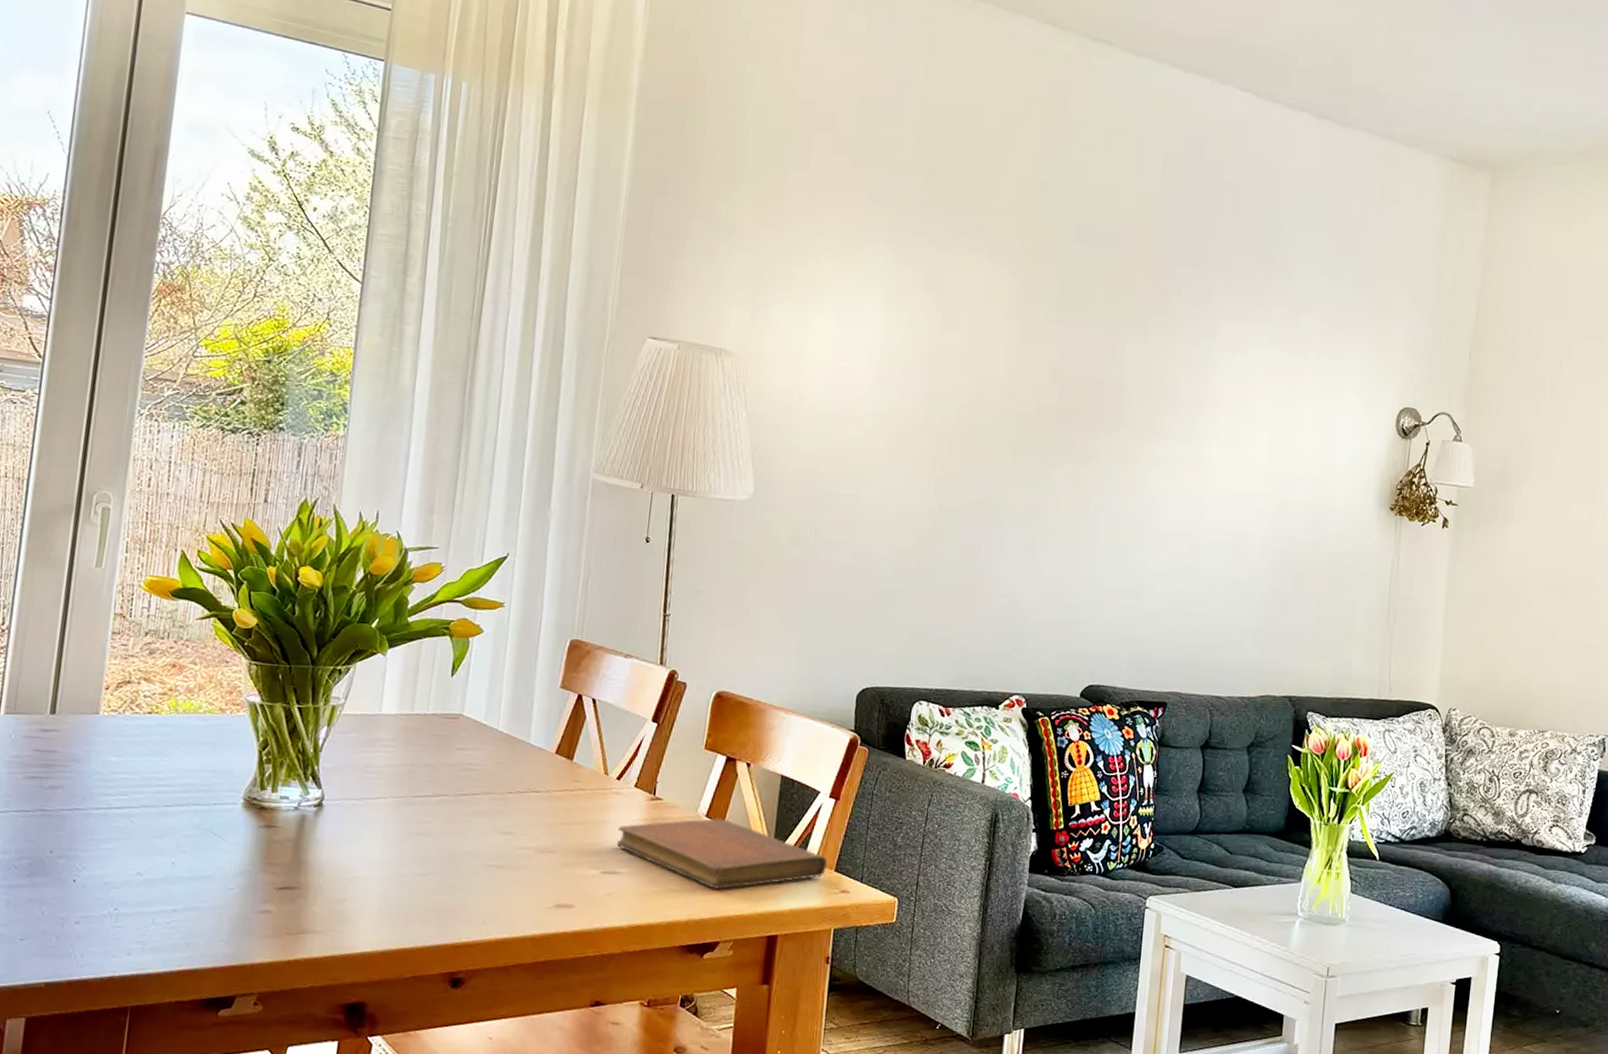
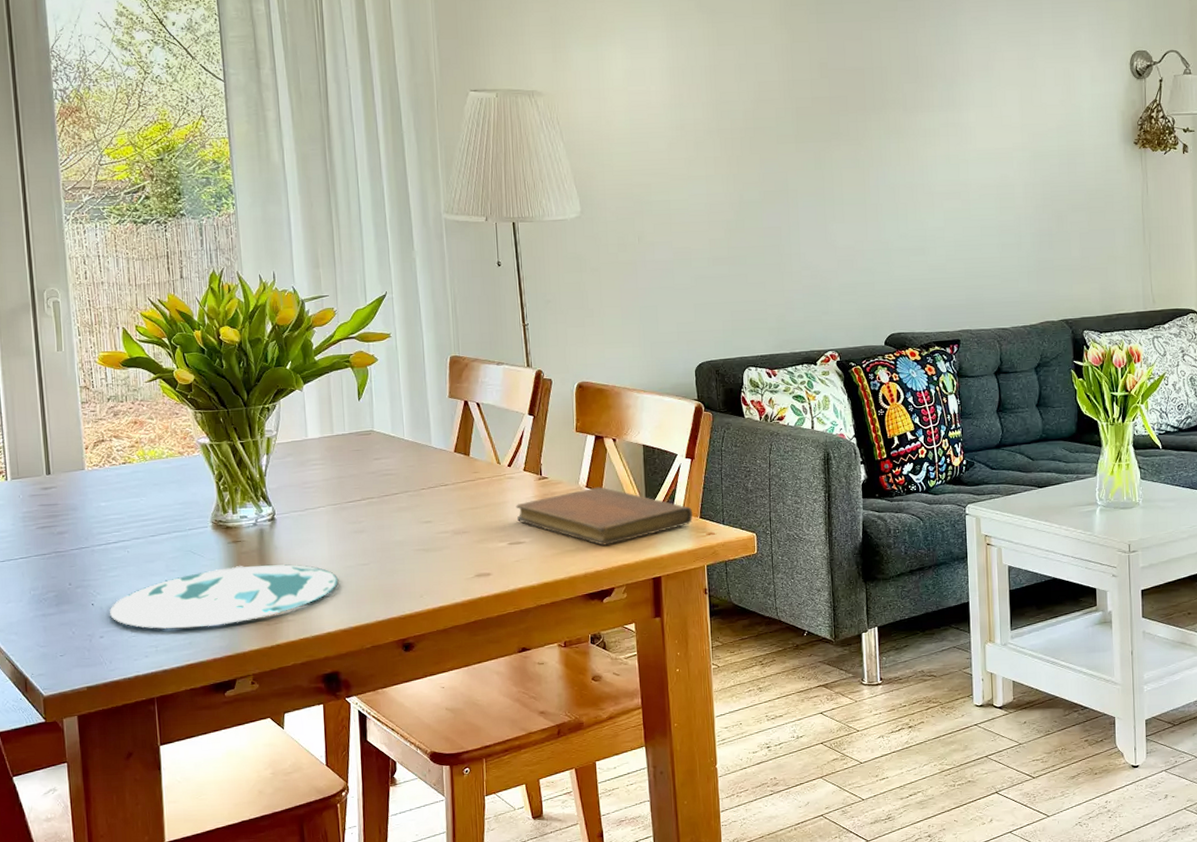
plate: none [93,856,387,927] -> present [110,564,339,629]

